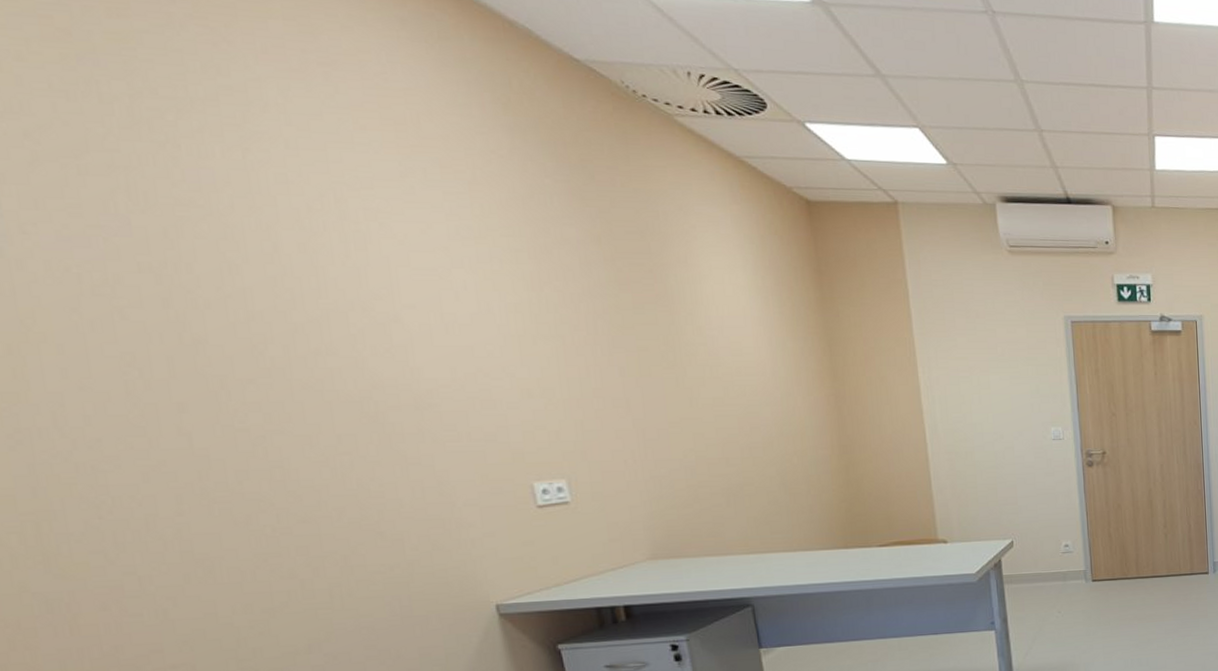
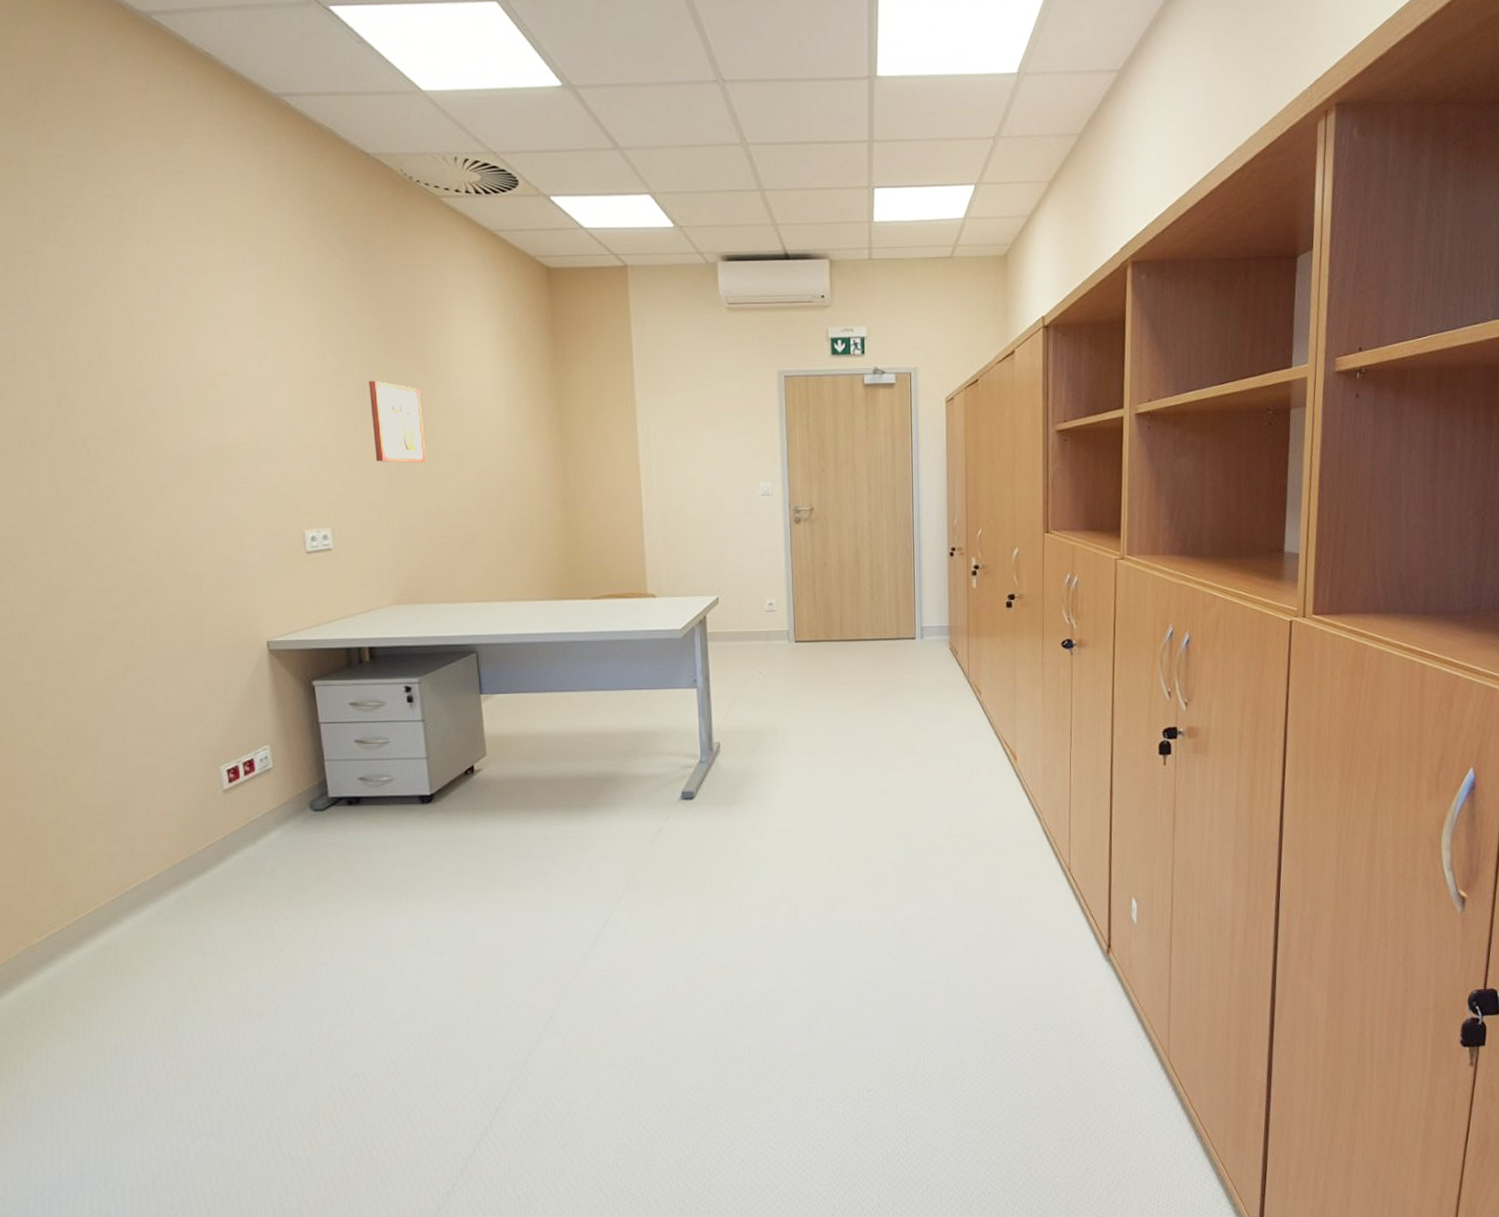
wall art: none [600,317,678,408] -> present [369,380,426,463]

